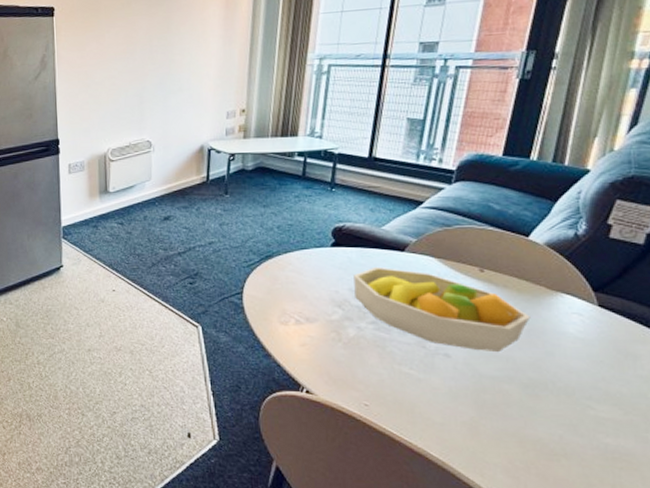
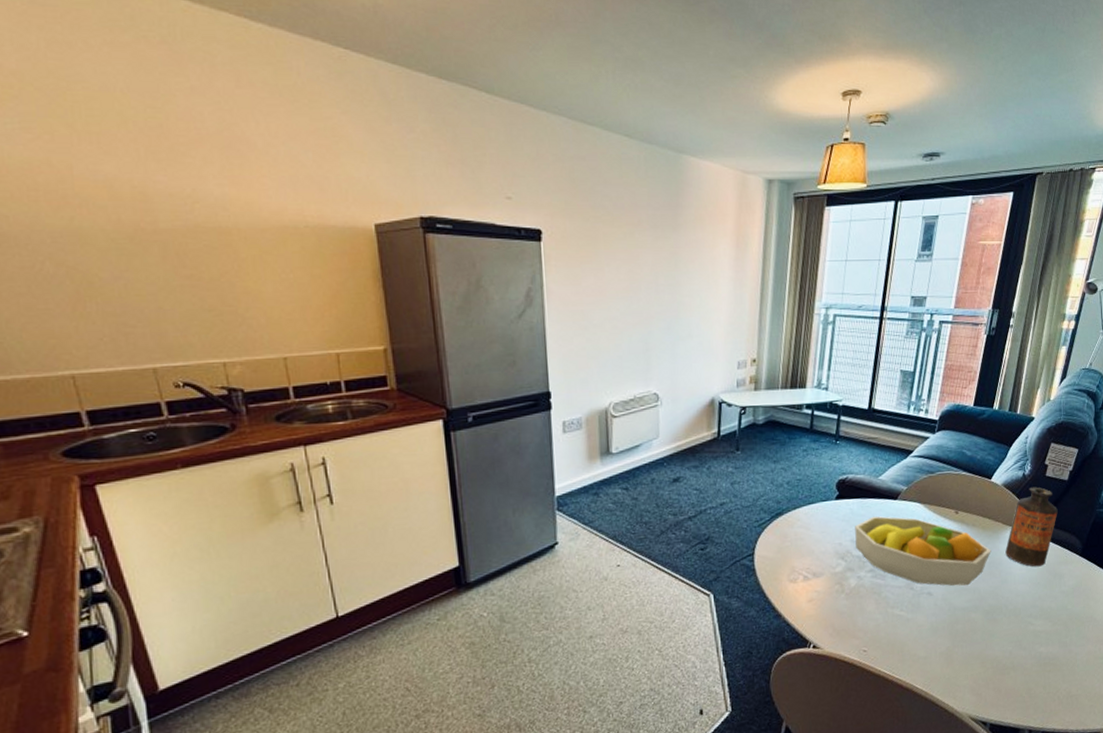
bottle: none [550,249,629,342] -> present [1005,487,1058,567]

